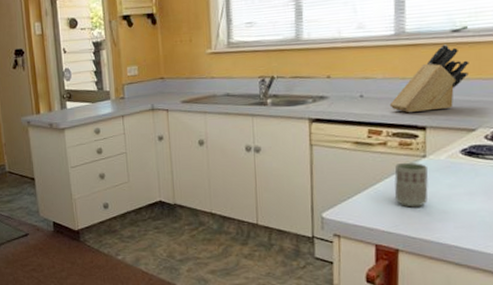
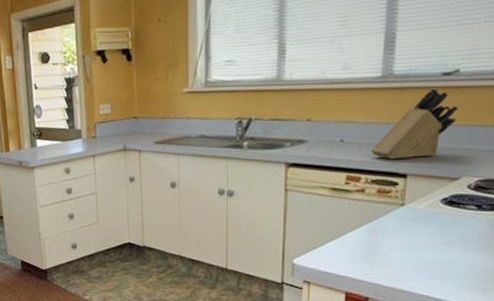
cup: present [394,162,429,208] -> none [368,210,406,256]

